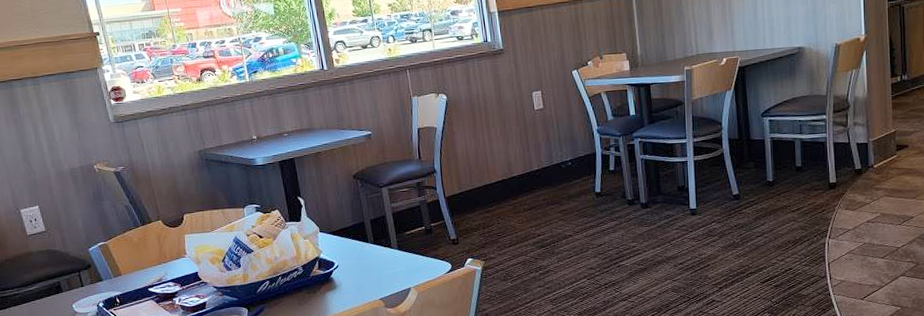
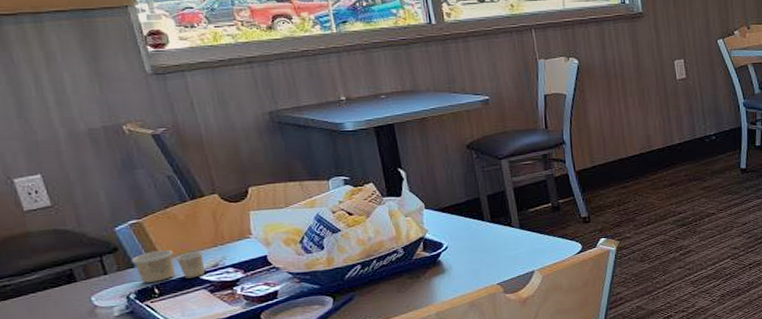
paper cup: none [100,267,152,294] -> present [131,250,205,283]

